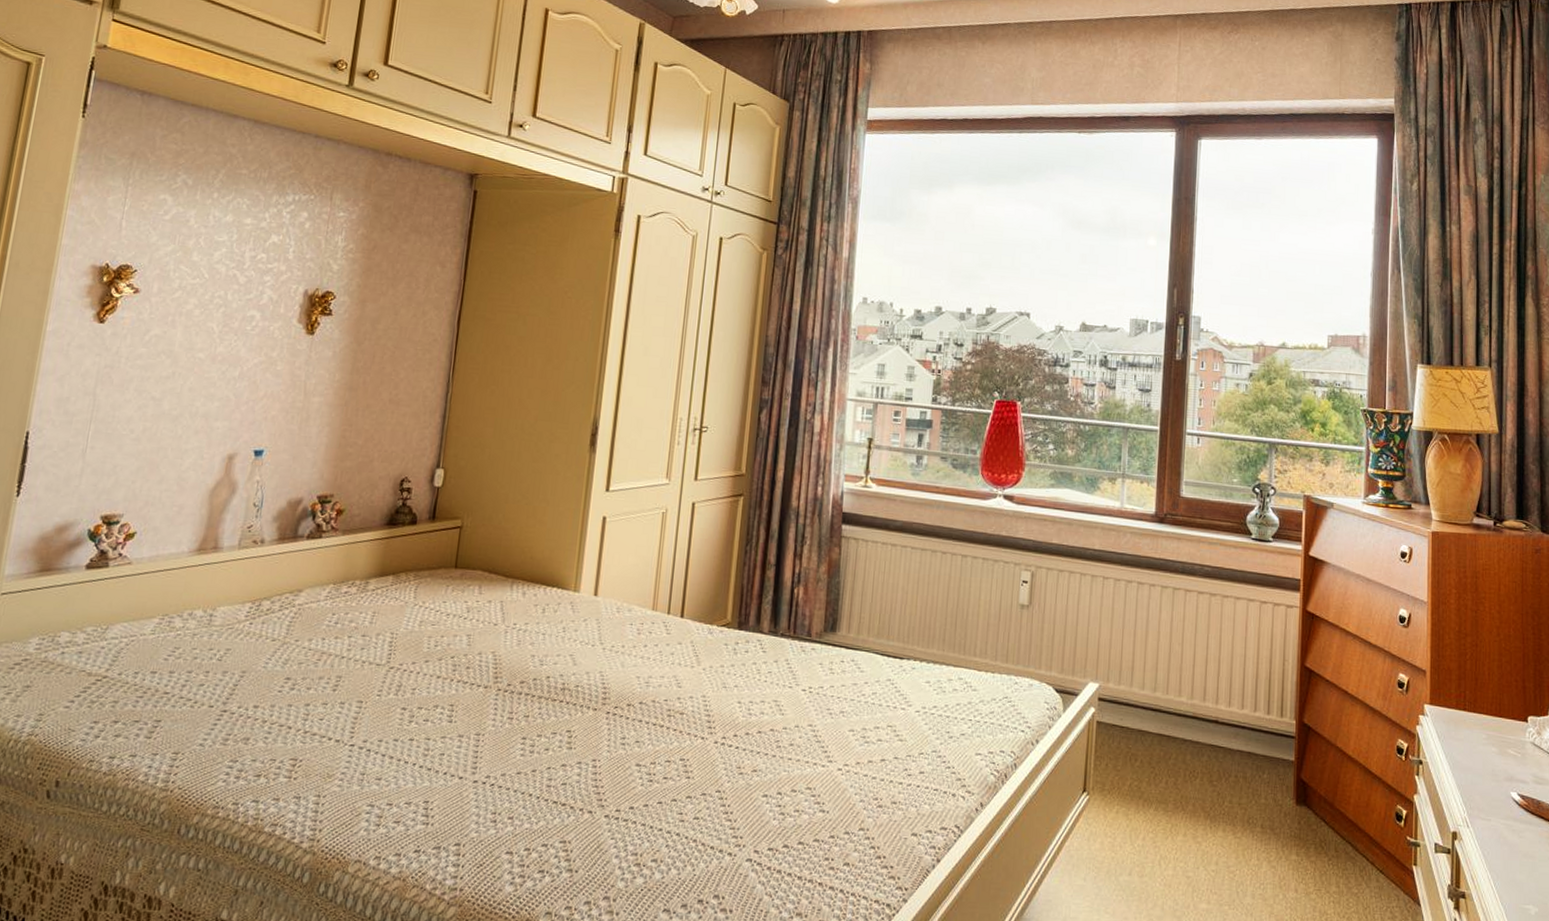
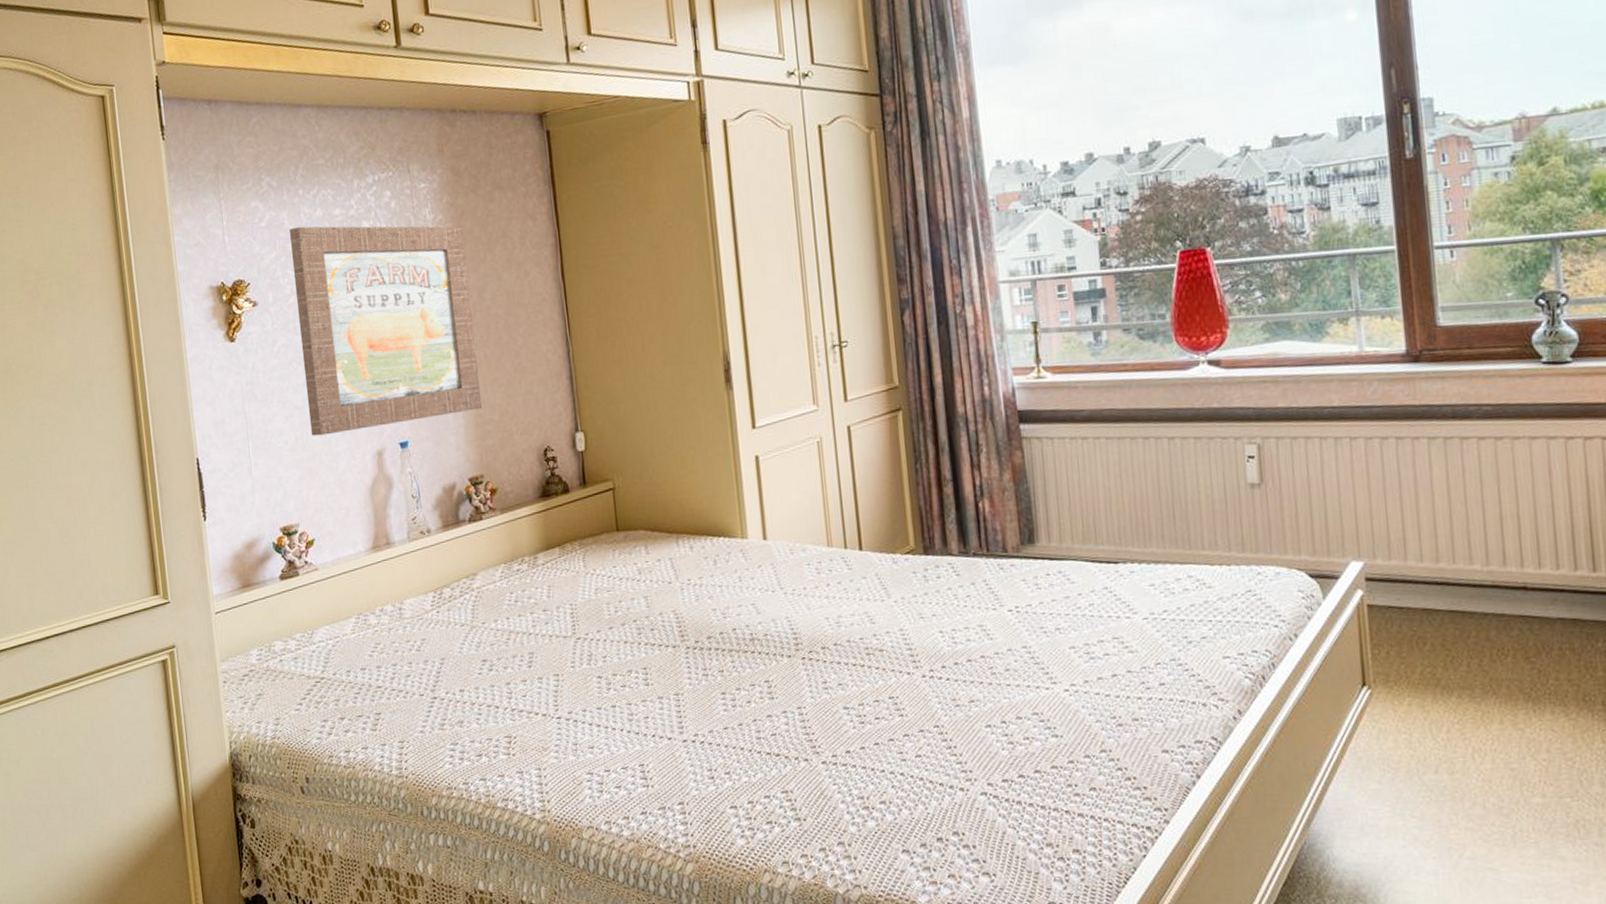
wall art: none [161,226,372,432] -> present [289,226,483,436]

